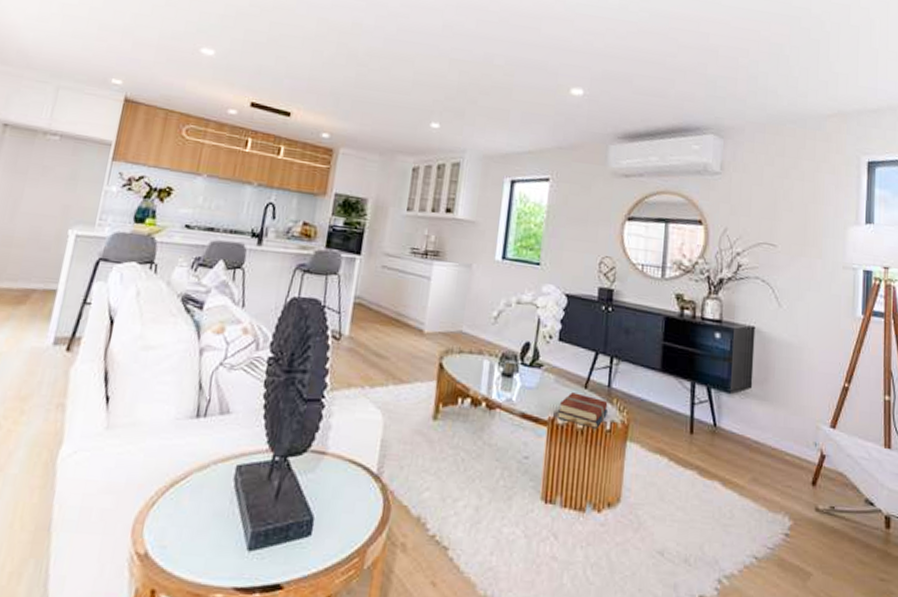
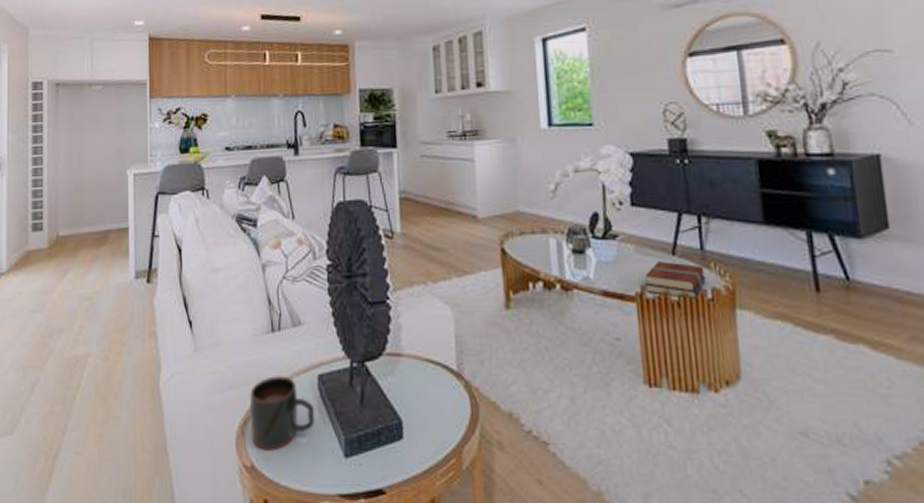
mug: none [151,461,227,539] -> present [249,374,315,451]

